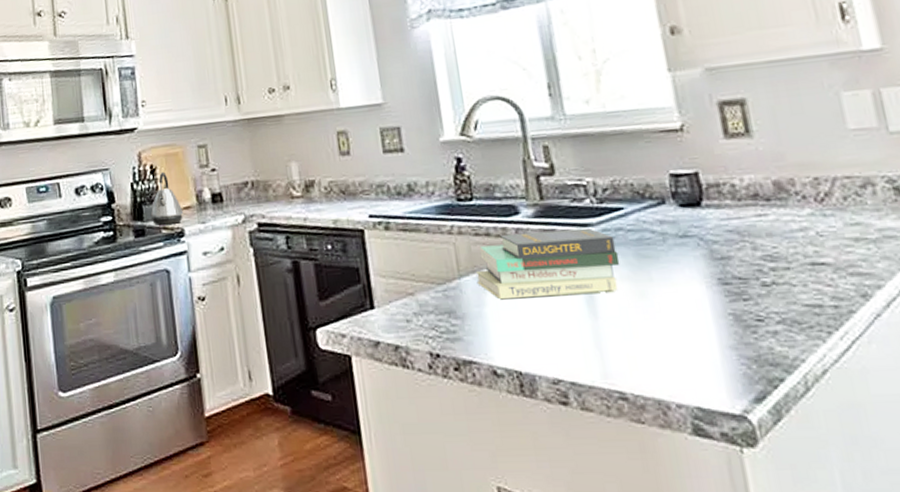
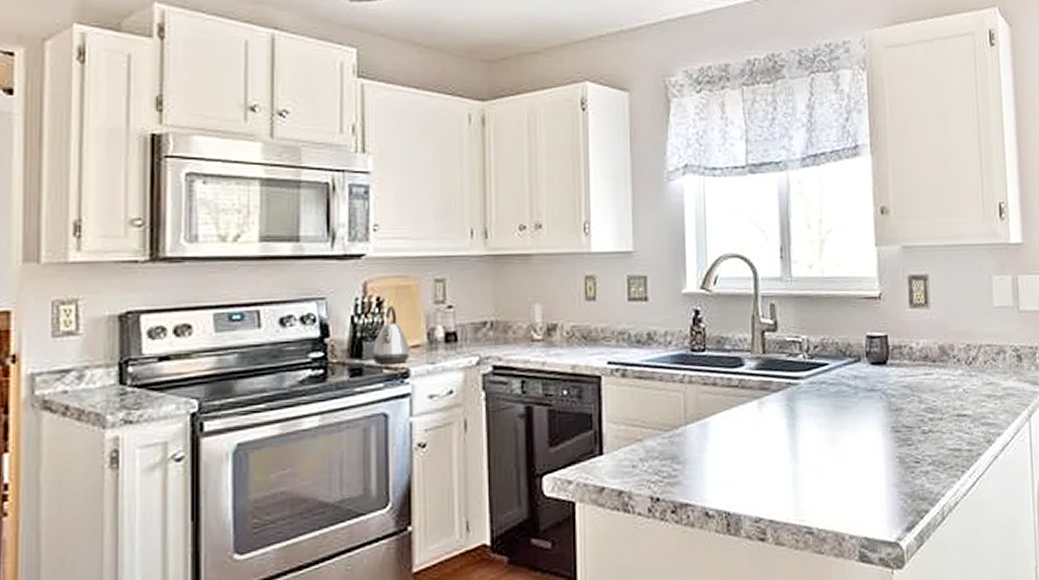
books: present [475,227,620,300] -> none [700,380,820,446]

